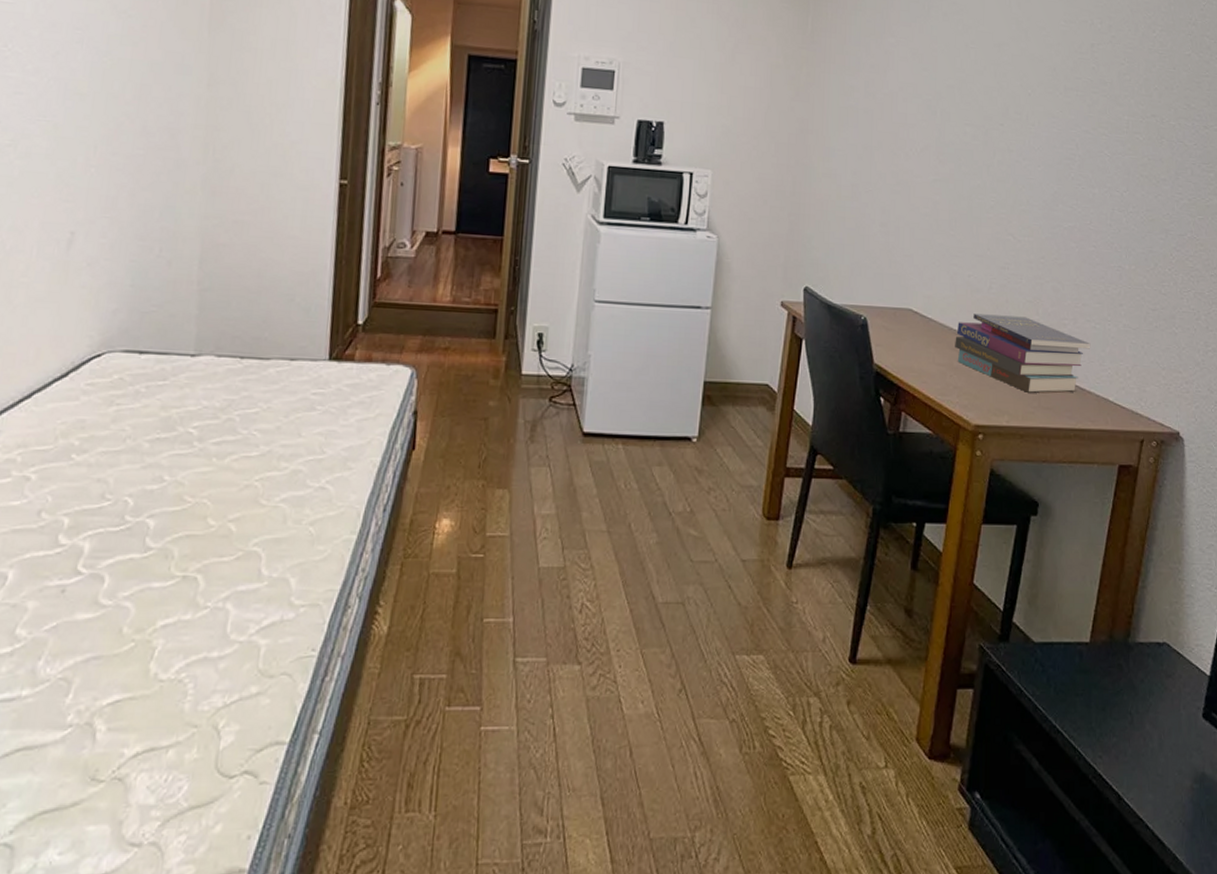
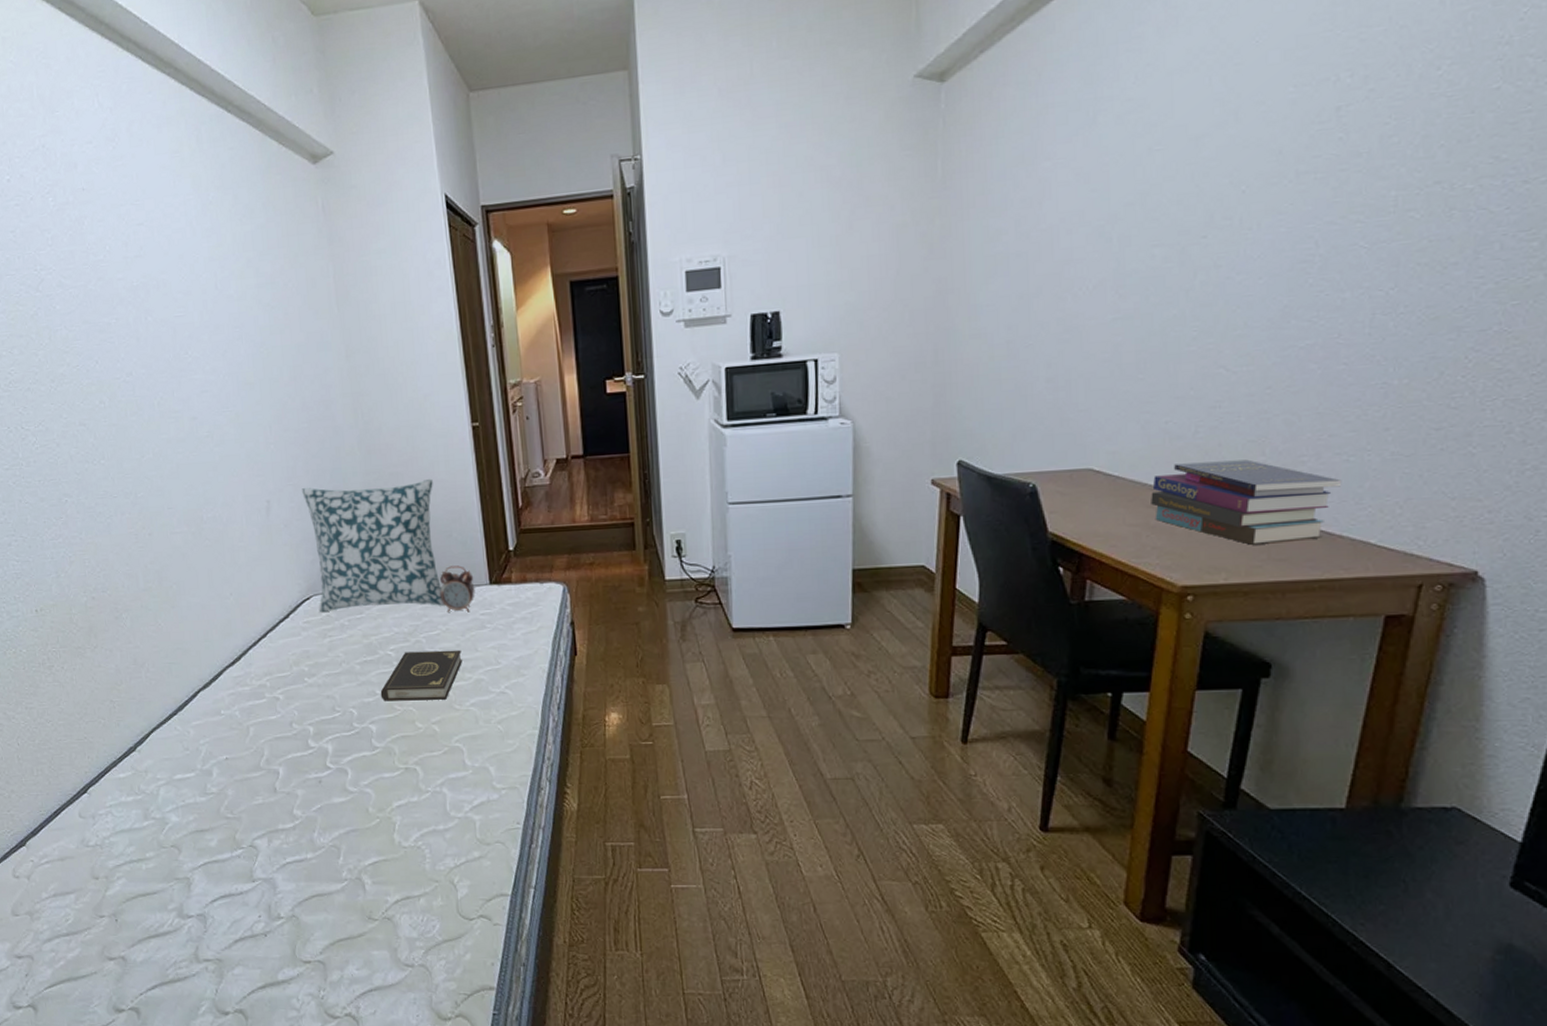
pillow: none [109,223,284,380] -> present [302,478,445,612]
book: none [169,431,281,492] -> present [380,650,462,701]
alarm clock: none [267,334,312,390] -> present [440,565,475,613]

